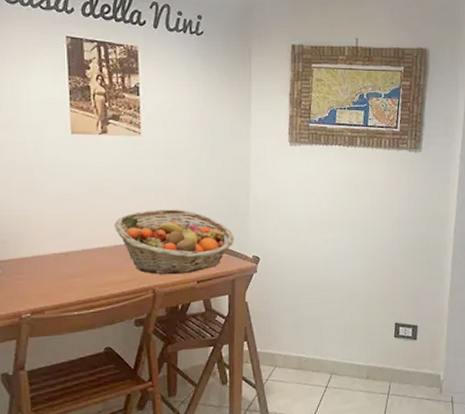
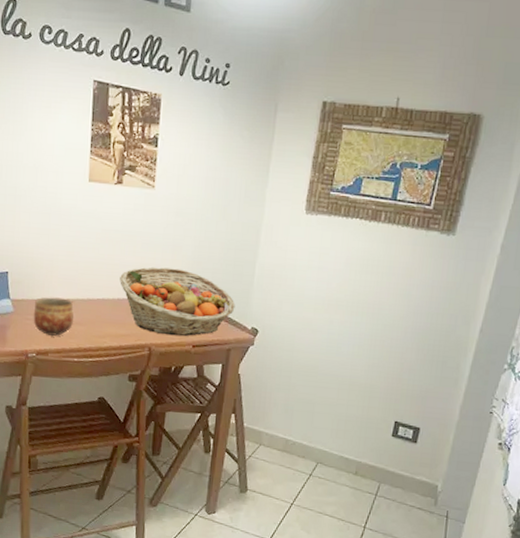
bowl: none [23,252,70,292] -> present [33,297,75,336]

